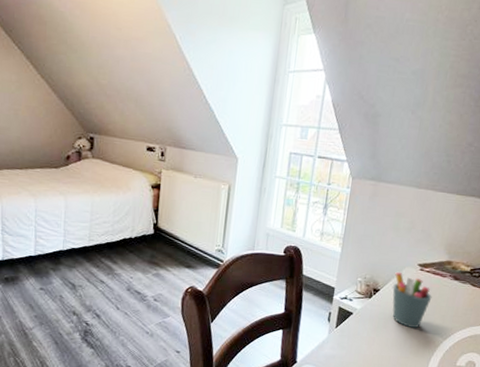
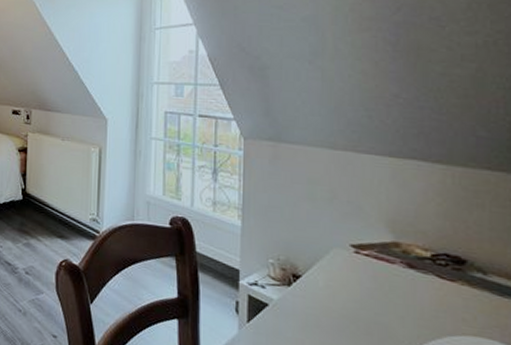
pen holder: present [392,271,432,329] -> none [319,253,379,332]

